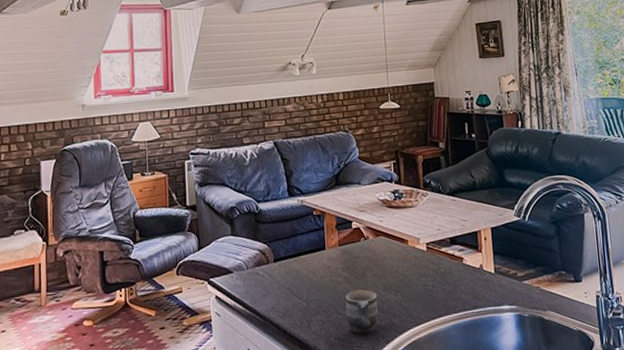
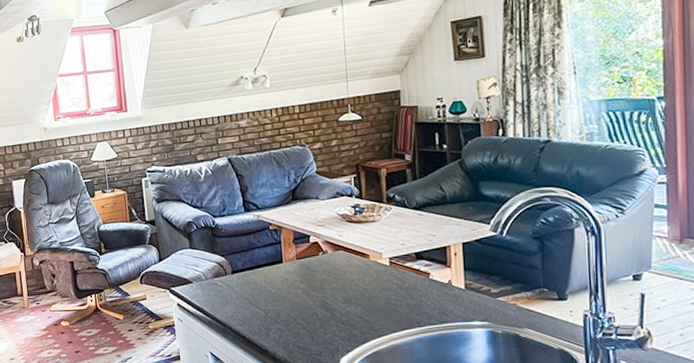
mug: present [345,289,378,335] -> none [304,301,338,343]

